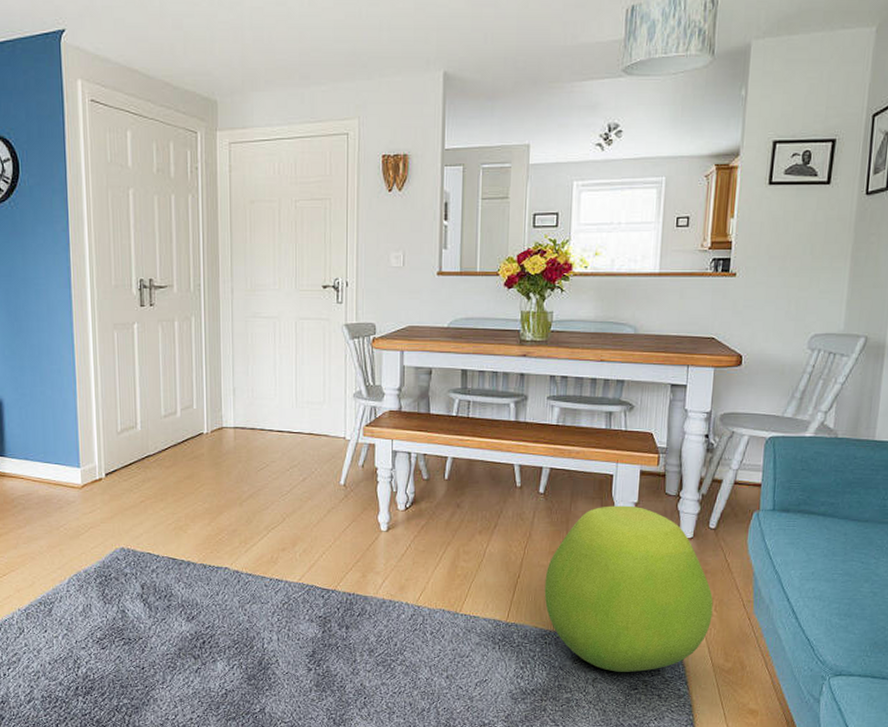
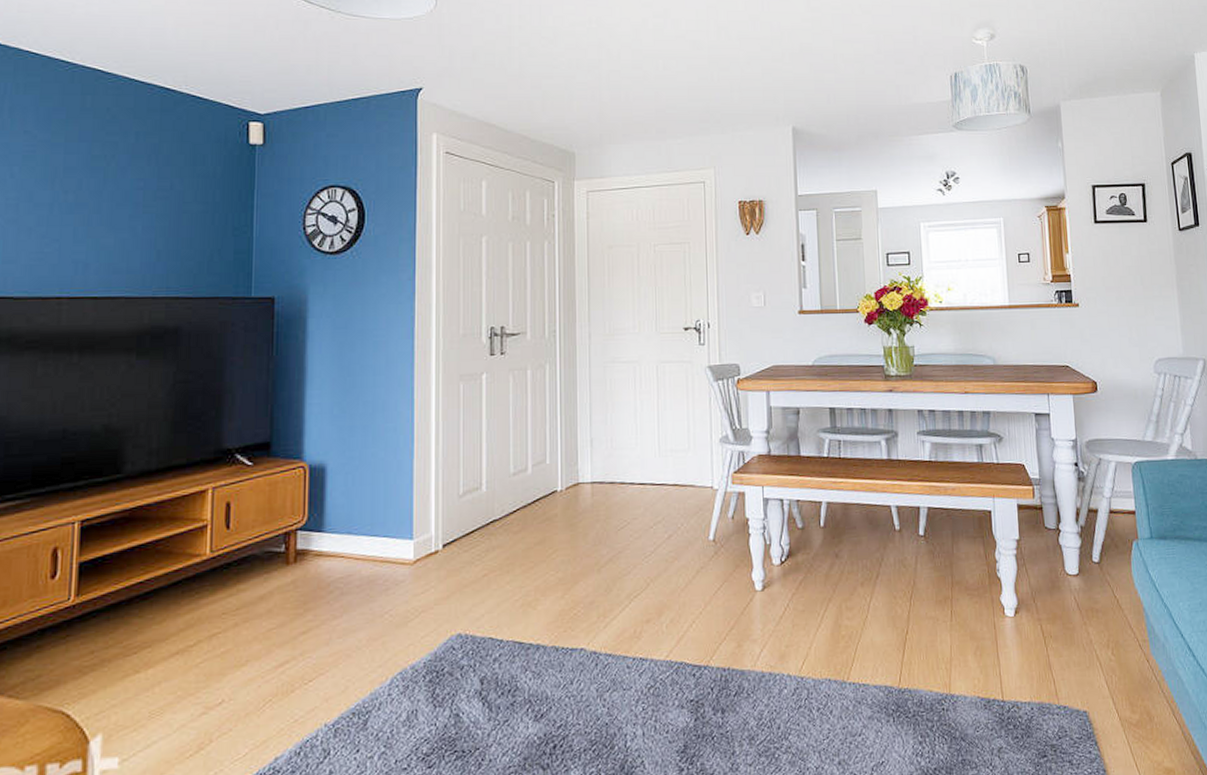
ottoman: present [544,505,713,672] -> none [934,543,1111,738]

